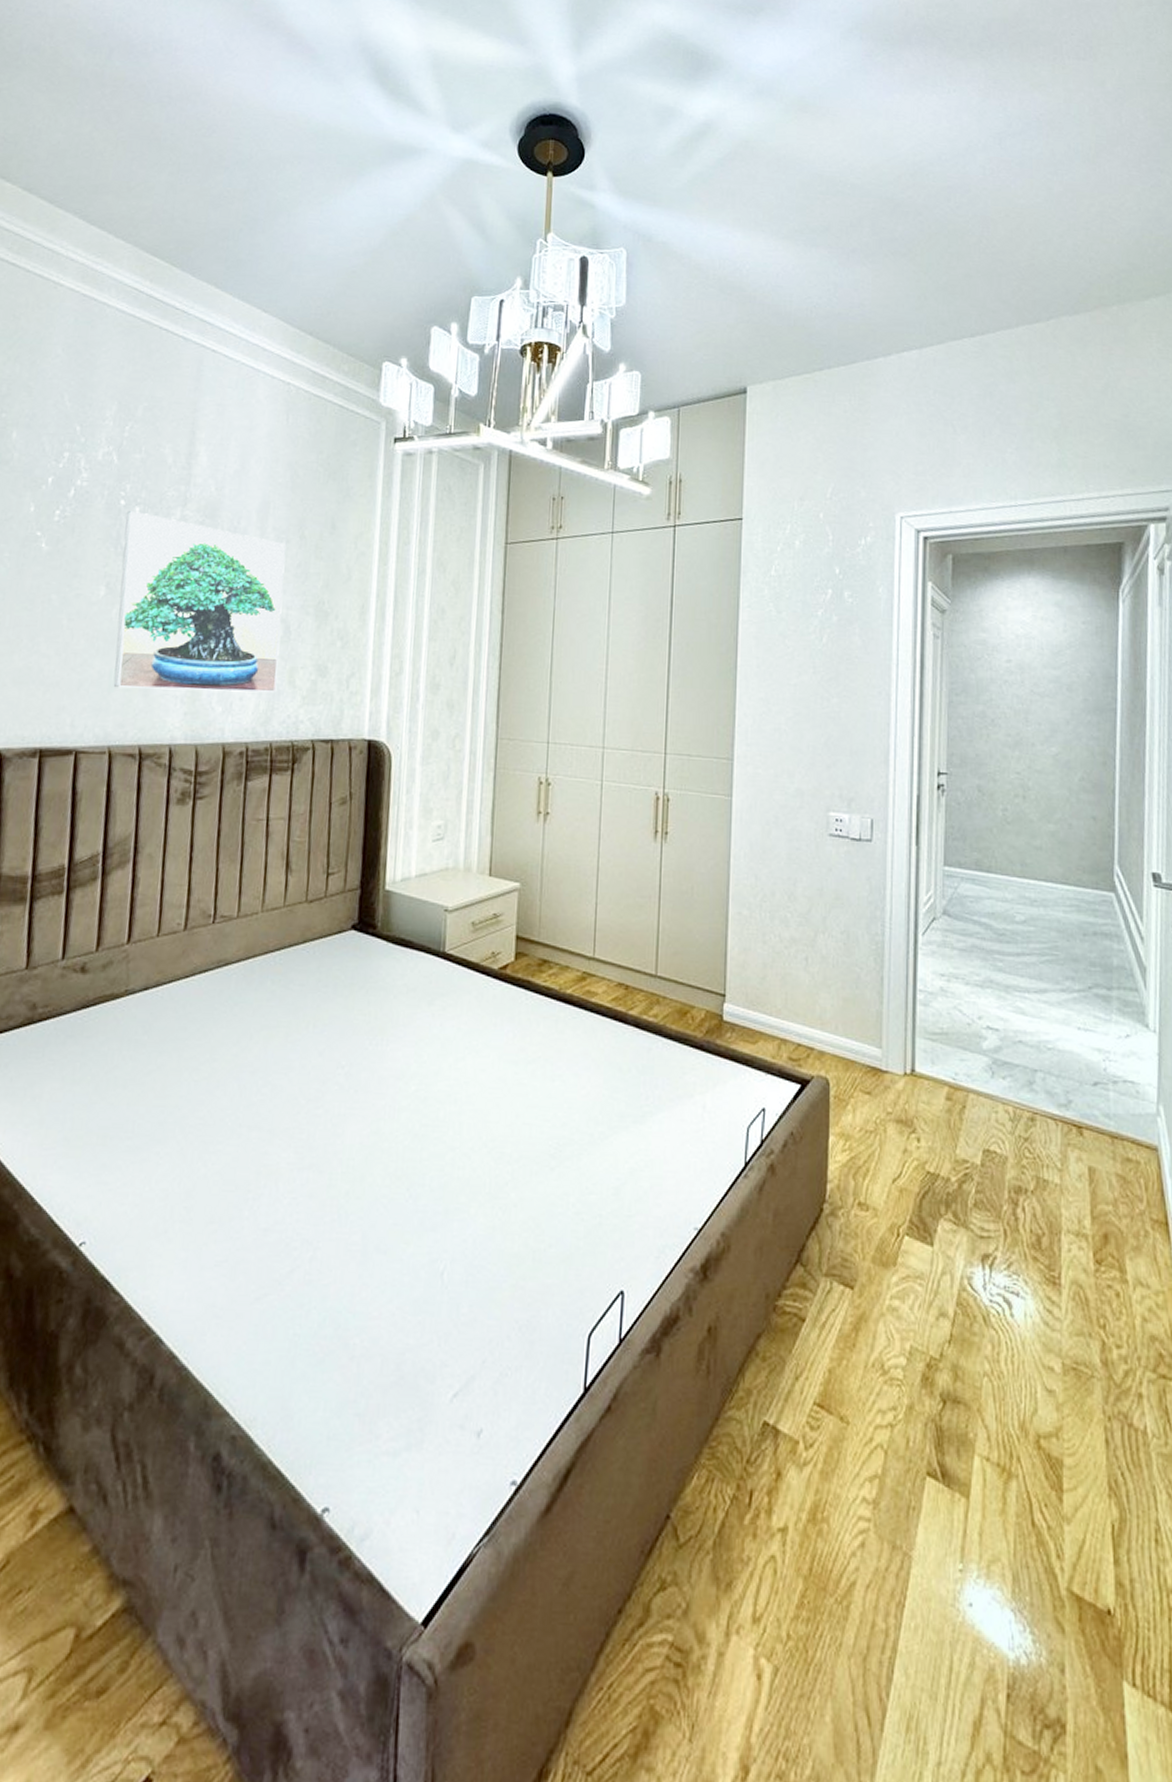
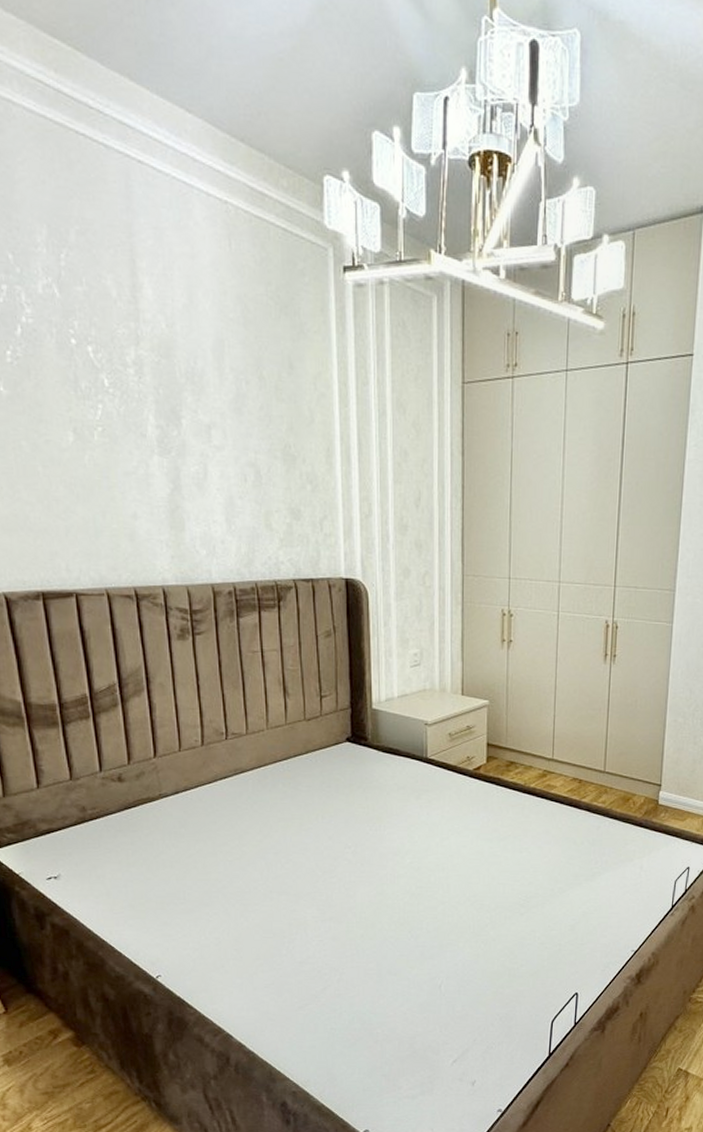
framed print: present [113,511,286,693] -> none [79,351,255,536]

